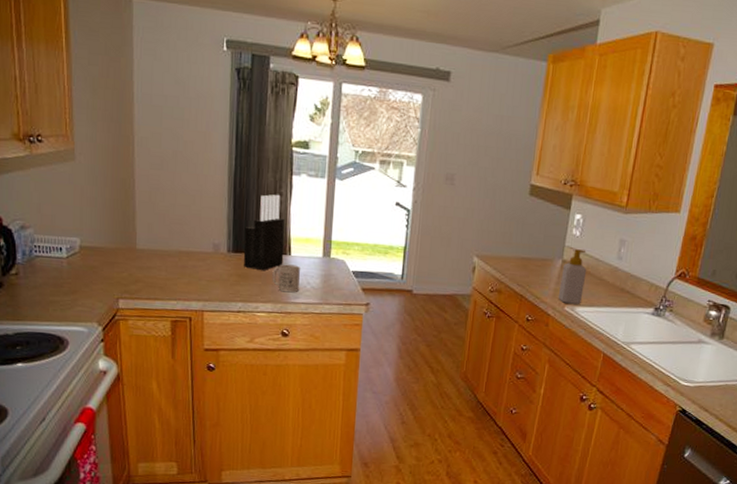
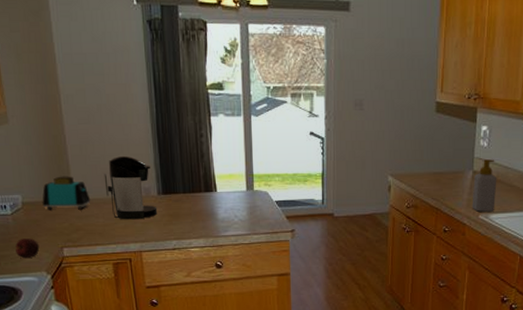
apple: none [67,285,94,307] -> present [15,238,40,259]
toaster: none [101,222,155,260] -> present [42,176,91,210]
coffee maker: none [171,207,226,277] -> present [104,155,158,220]
knife block: present [243,194,285,271] -> none [171,135,211,209]
mug: present [272,264,300,293] -> none [201,200,229,227]

